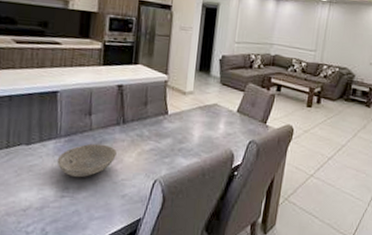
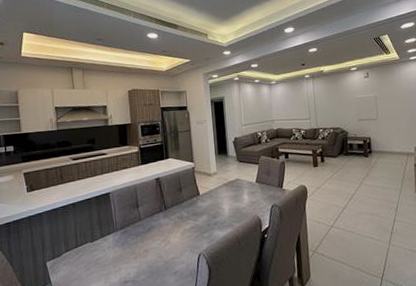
bowl: present [57,143,117,178] -> none [117,230,164,264]

